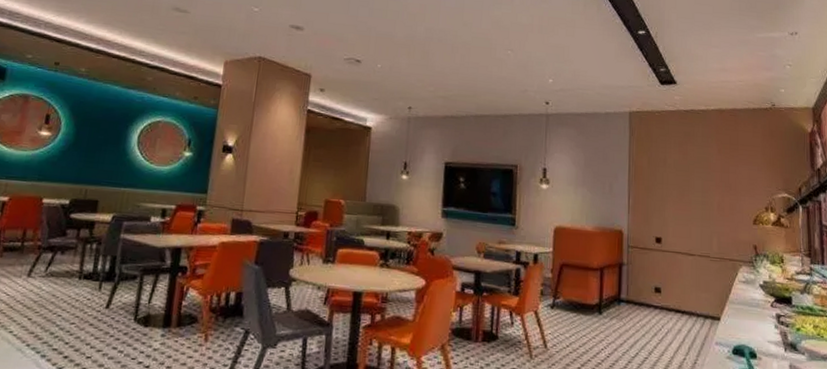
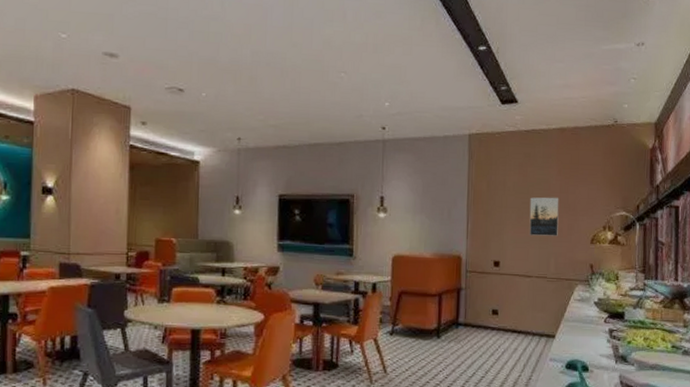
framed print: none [690,175,720,215] -> present [529,197,559,236]

